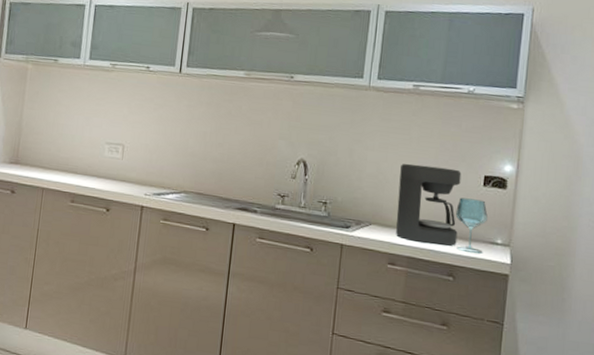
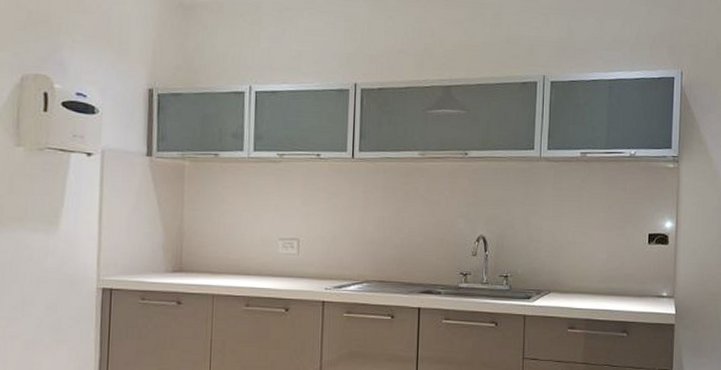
coffee maker: present [396,163,462,246] -> none [573,229,629,305]
wine glass: present [455,197,489,254] -> none [625,257,654,309]

